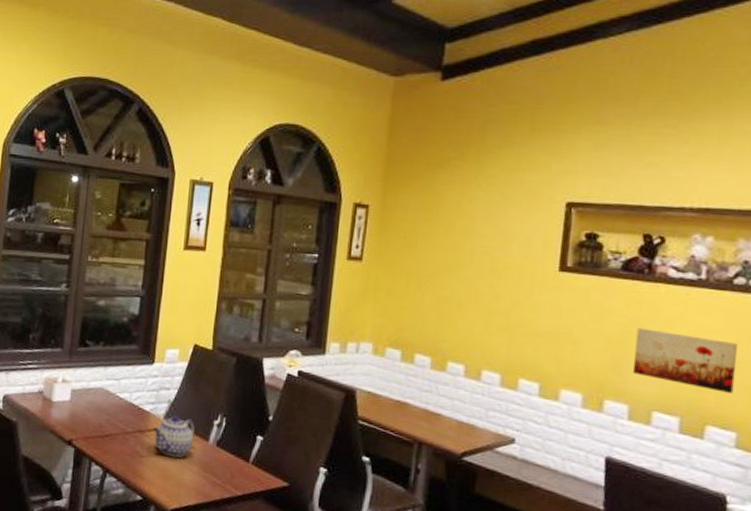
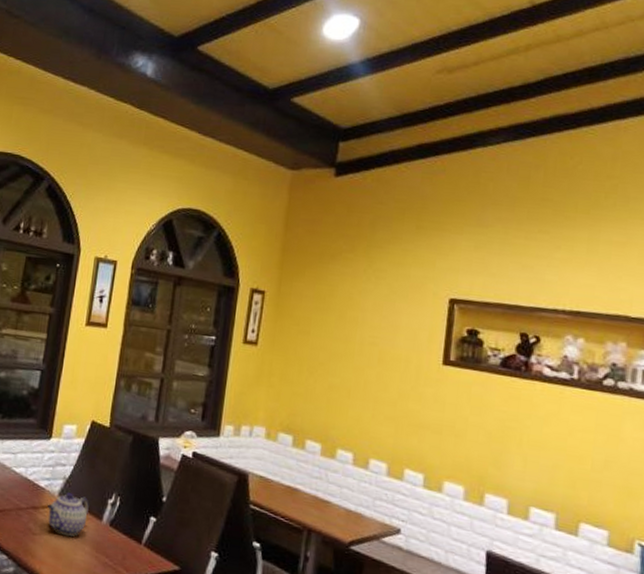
wall art: present [632,328,738,393] -> none [511,423,608,492]

